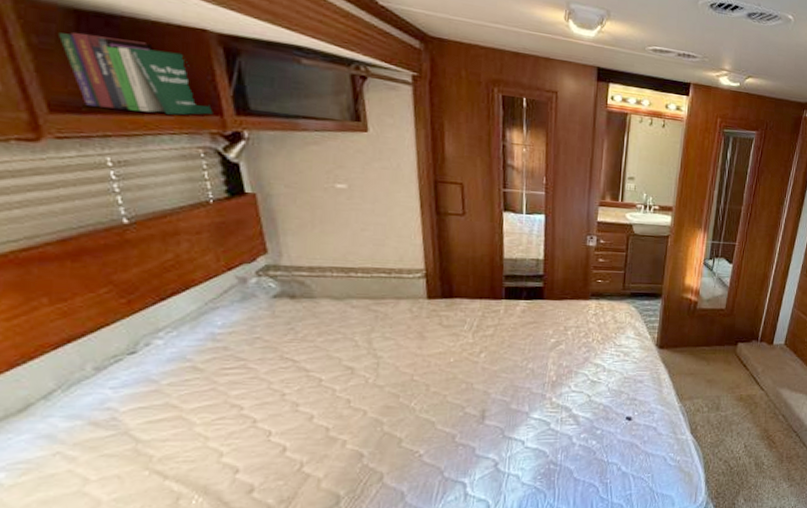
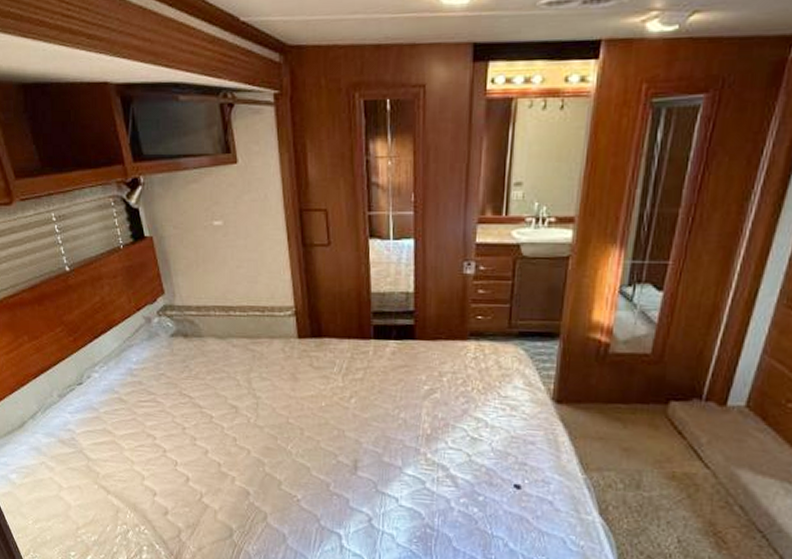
books: present [57,31,213,116] -> none [14,104,117,170]

